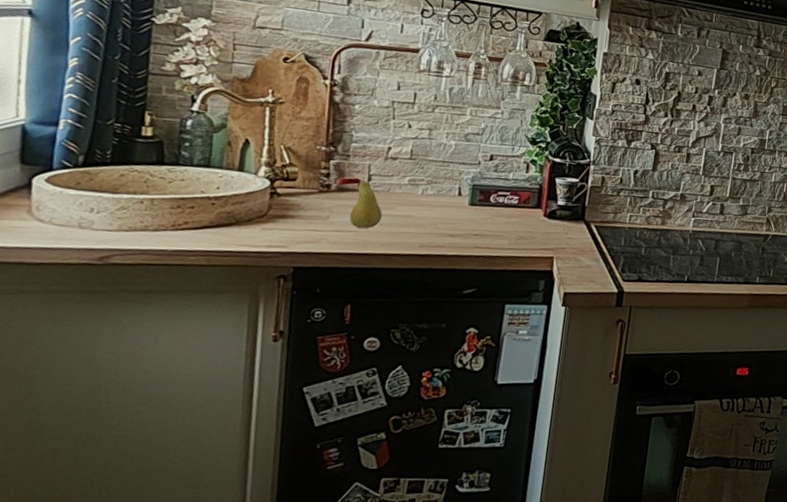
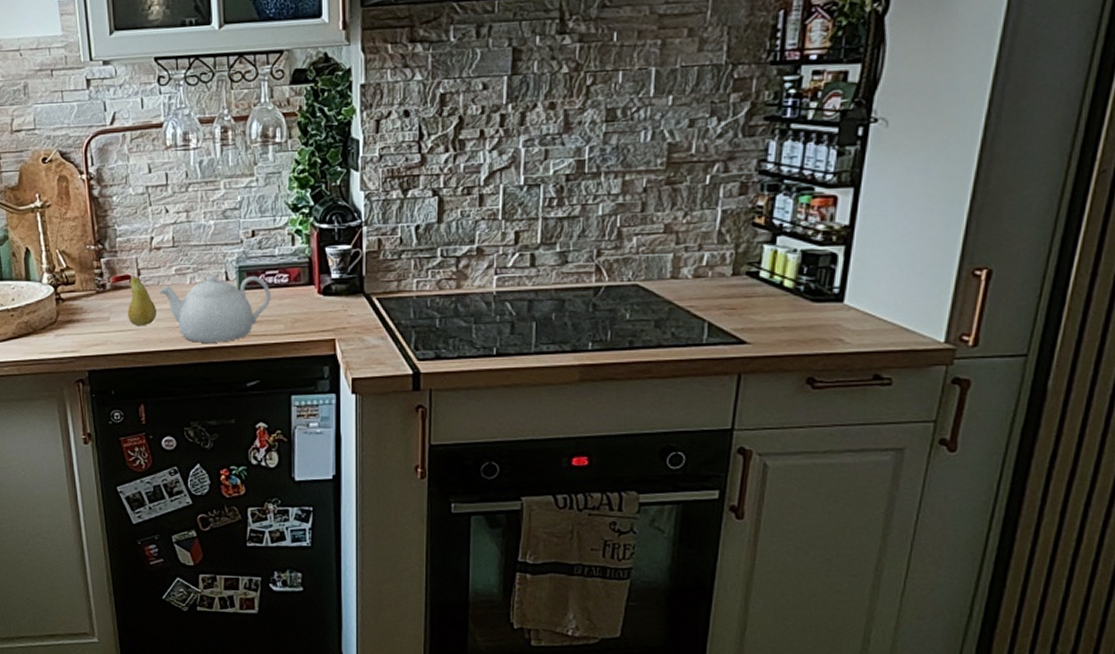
teapot: none [387,188,501,251] -> present [158,274,272,343]

